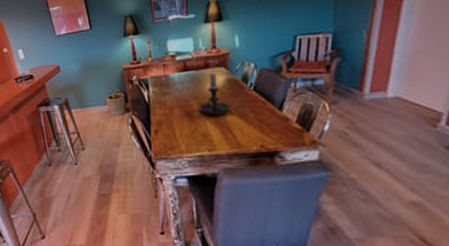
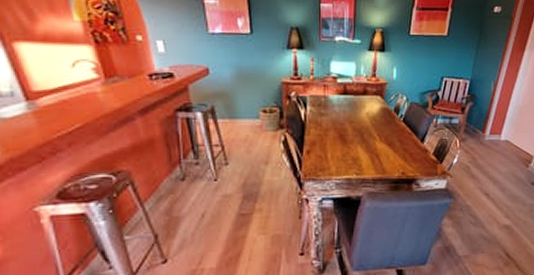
candle holder: present [199,71,232,115] -> none [354,98,382,141]

